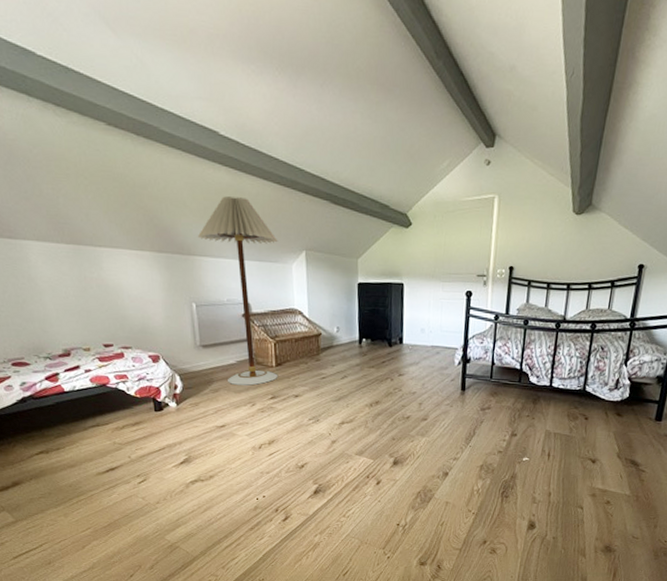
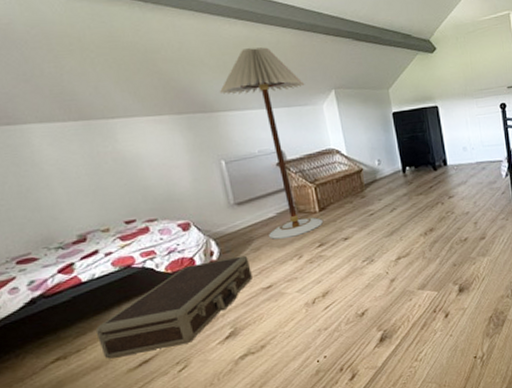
suitcase: none [73,393,209,461] -> present [95,255,252,359]

